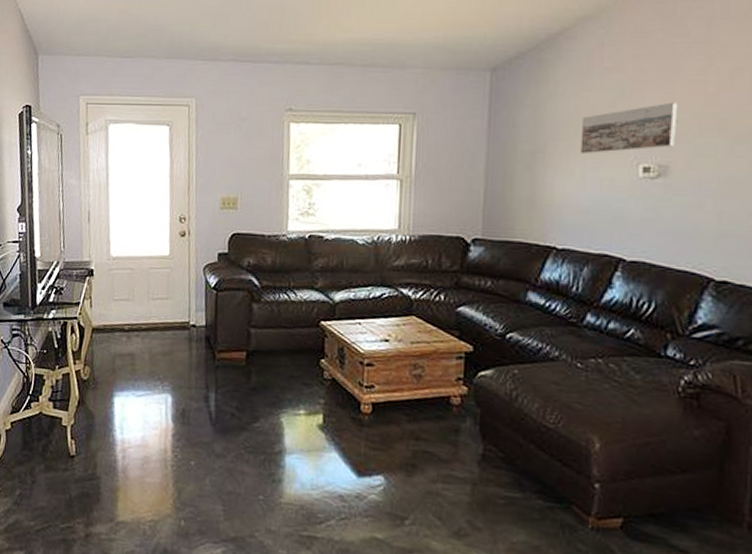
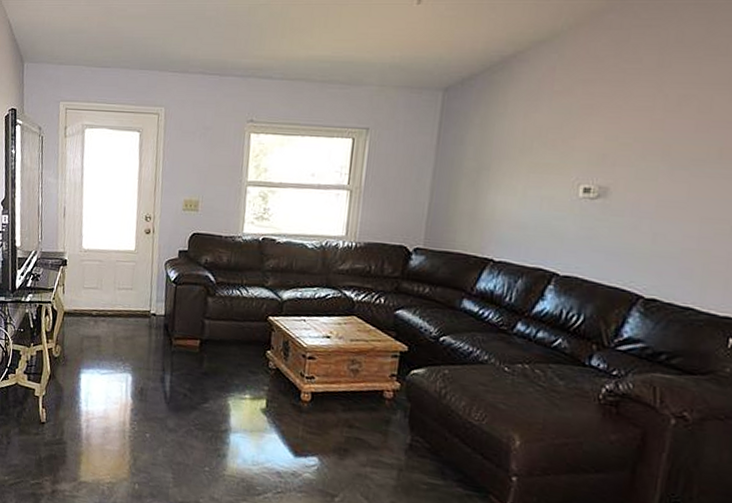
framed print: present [580,102,678,155] -> none [523,126,624,174]

